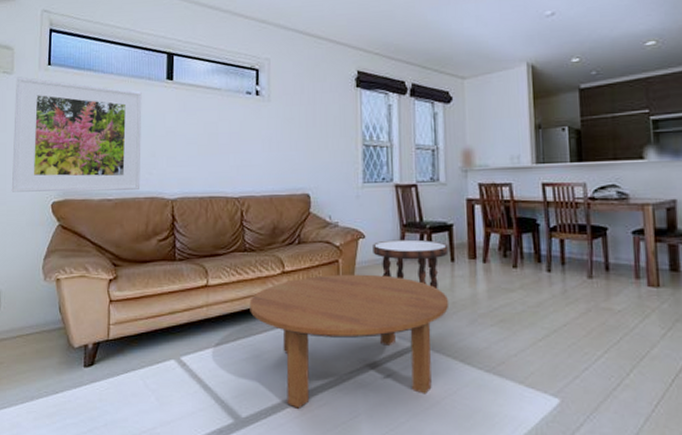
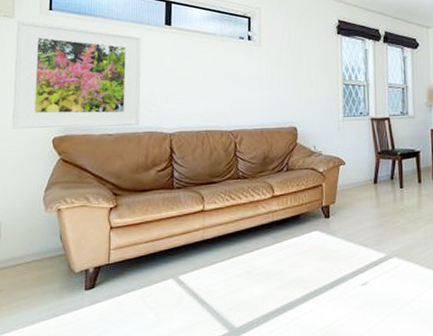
coffee table: present [249,274,449,409] -> none [242,195,417,316]
side table: present [372,239,449,288] -> none [352,164,416,206]

